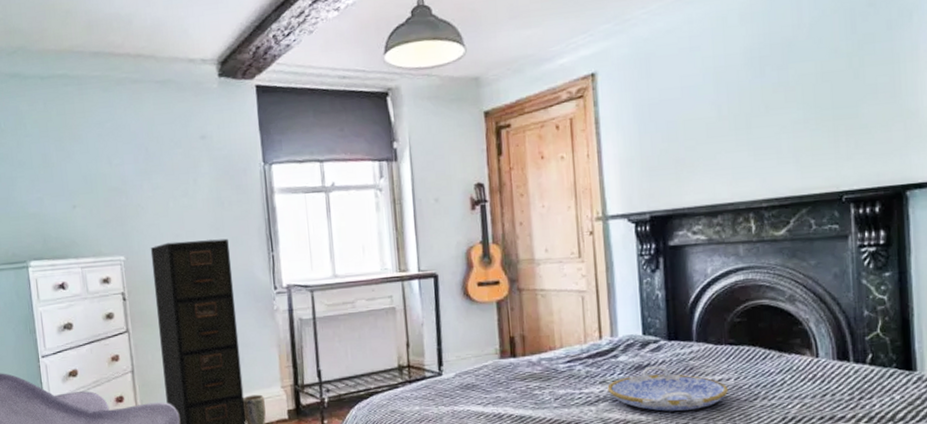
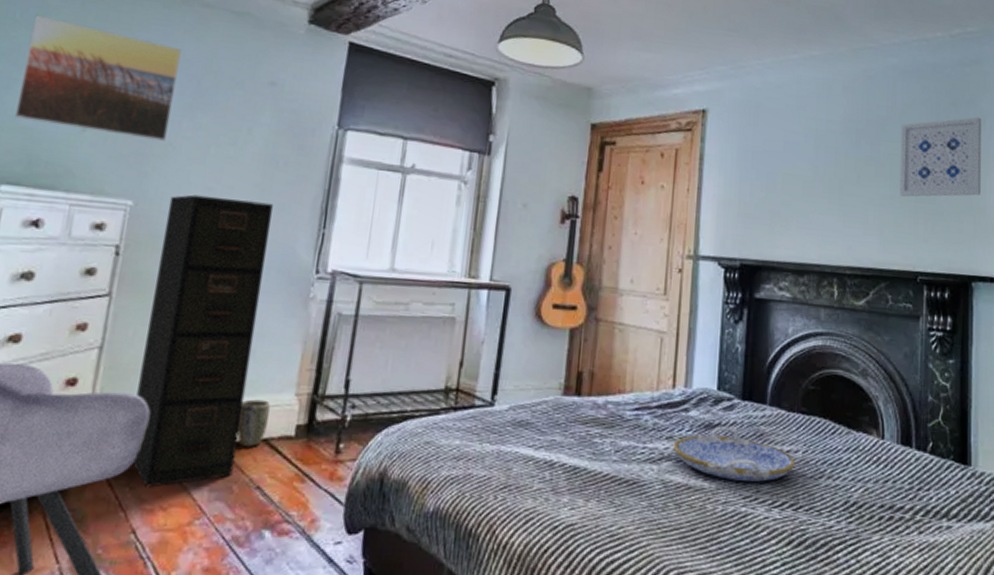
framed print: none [14,120,135,208] -> present [15,14,182,141]
wall art: none [810,12,911,117] -> present [899,117,981,197]

